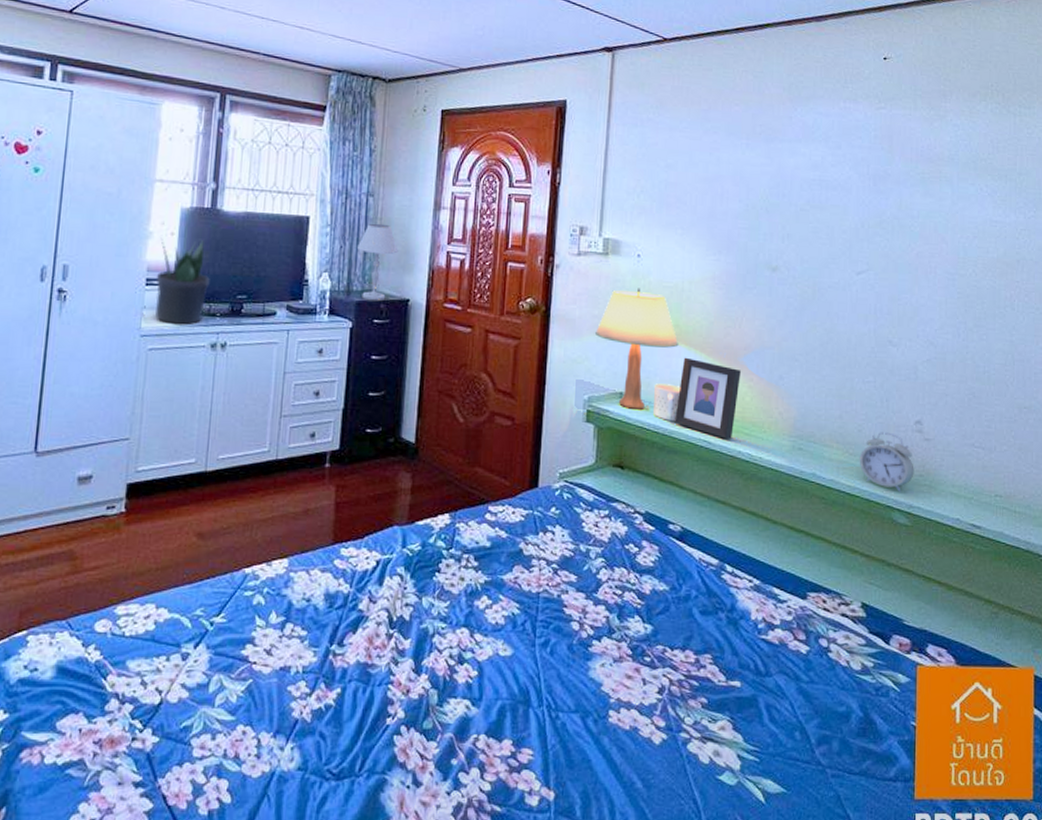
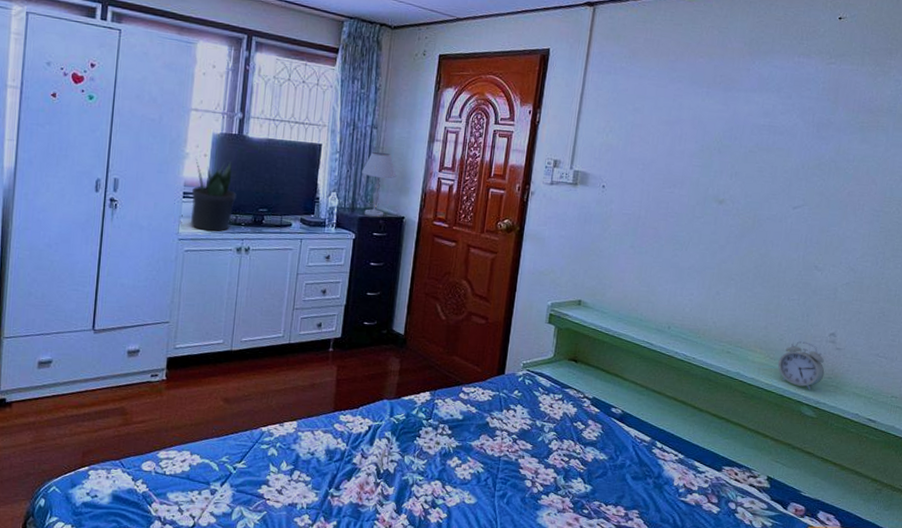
table lamp: present [595,288,679,411] -> none [561,214,632,317]
mug: present [653,383,681,422] -> none [606,294,631,326]
picture frame: present [674,357,741,439] -> none [623,273,684,342]

